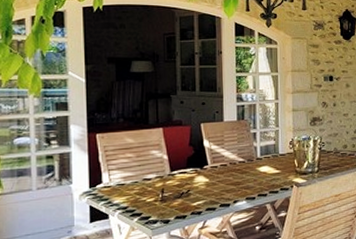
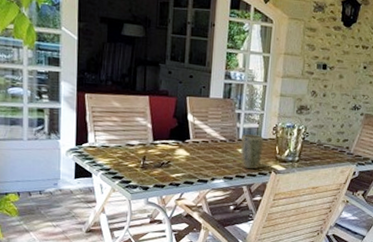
plant pot: none [260,151,282,187] -> present [240,133,264,170]

